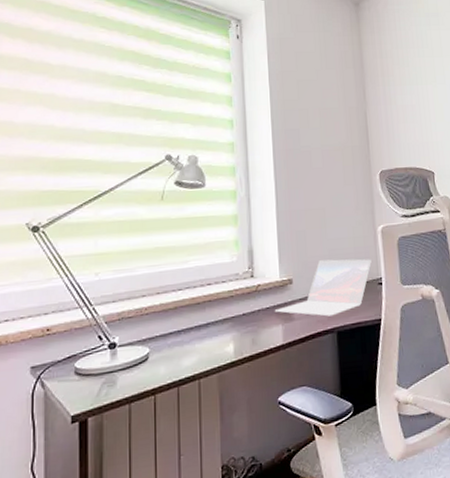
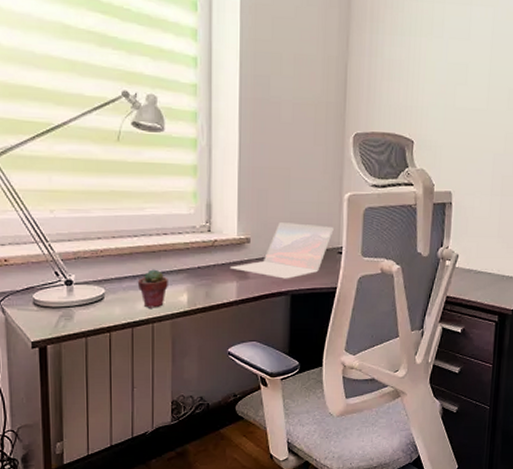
potted succulent: none [182,321,214,363] -> present [137,269,168,308]

